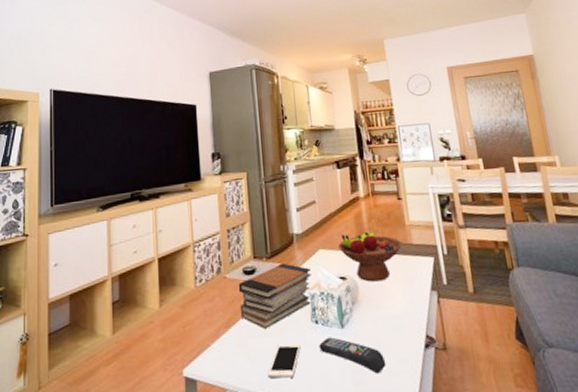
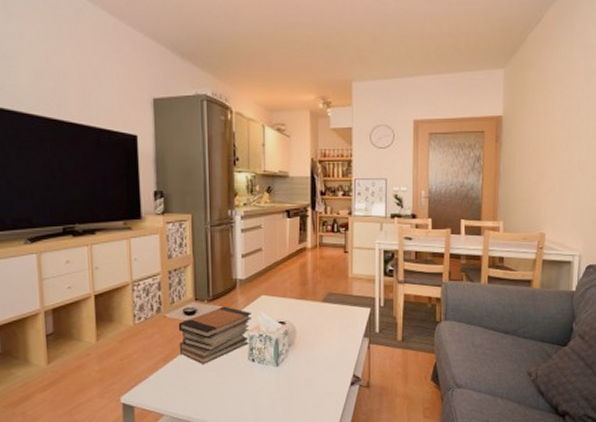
cell phone: present [267,343,301,379] -> none [203,378,236,407]
remote control: present [319,337,386,374] -> none [254,373,314,405]
fruit bowl: present [338,231,403,282] -> none [281,281,343,327]

